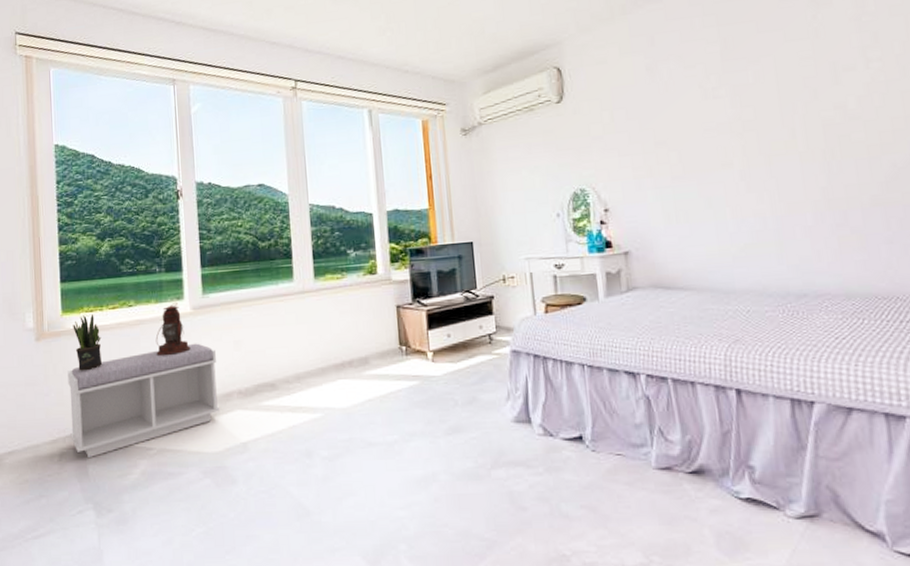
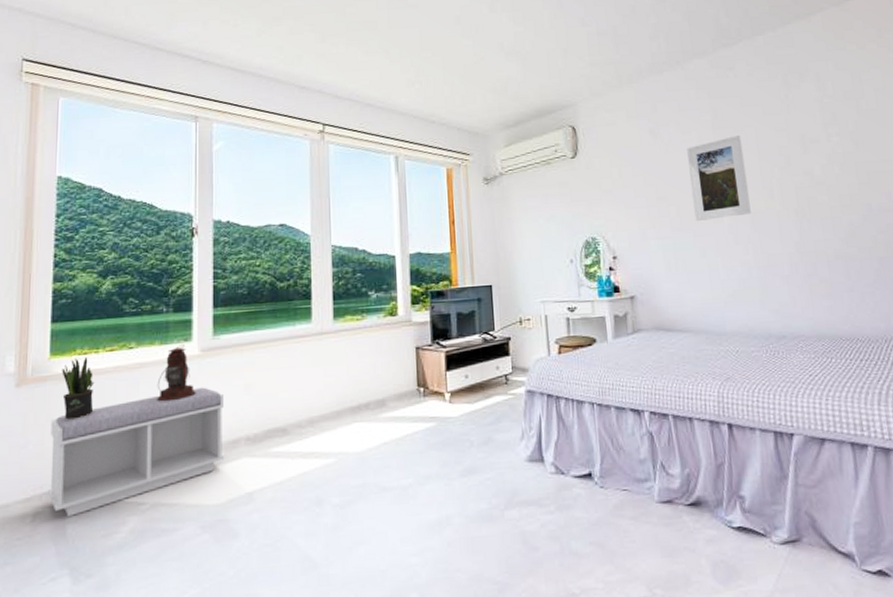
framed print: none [690,66,768,169] -> present [687,134,751,222]

